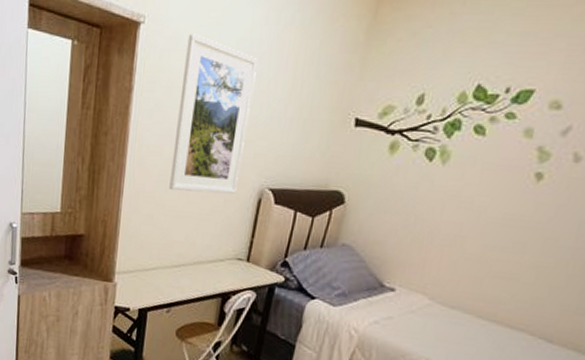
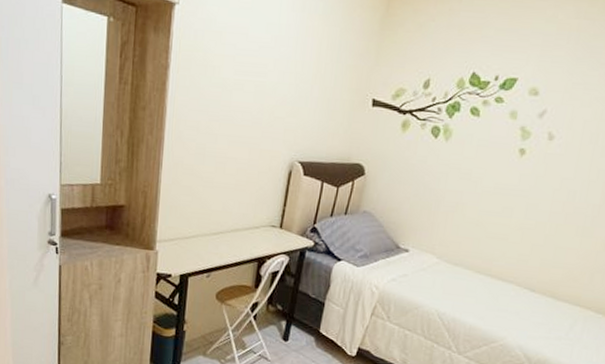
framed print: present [169,34,258,195] -> none [206,16,286,167]

